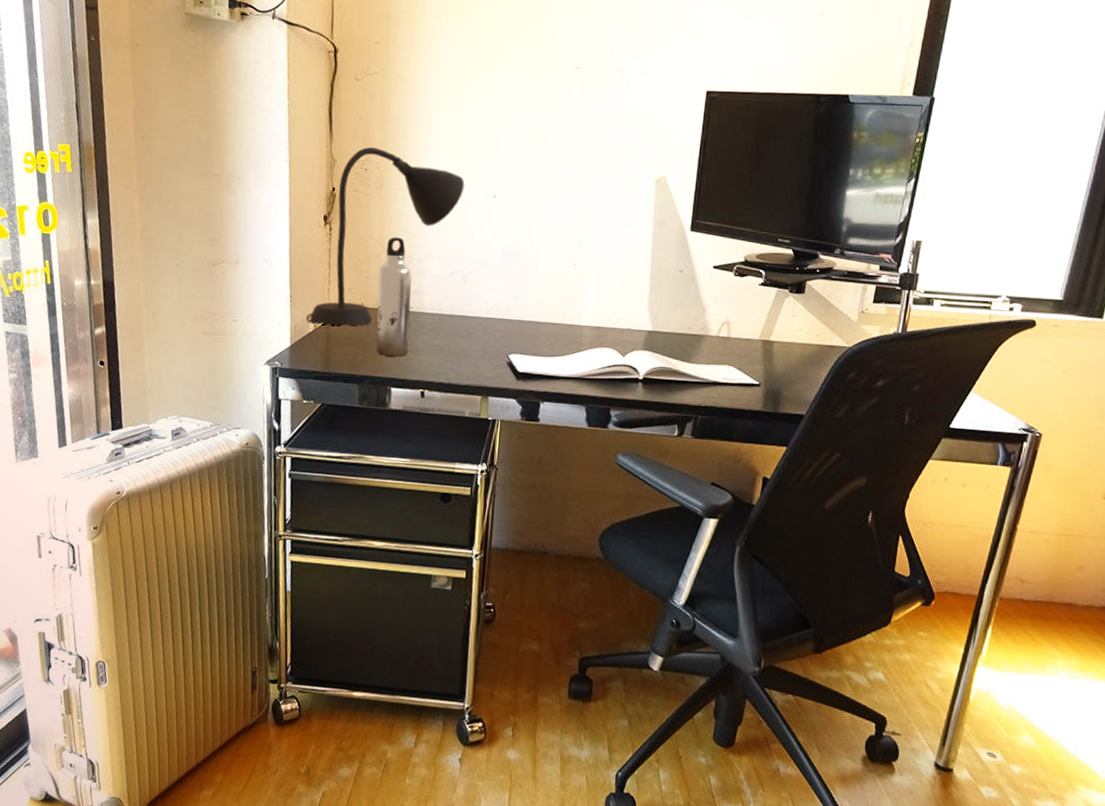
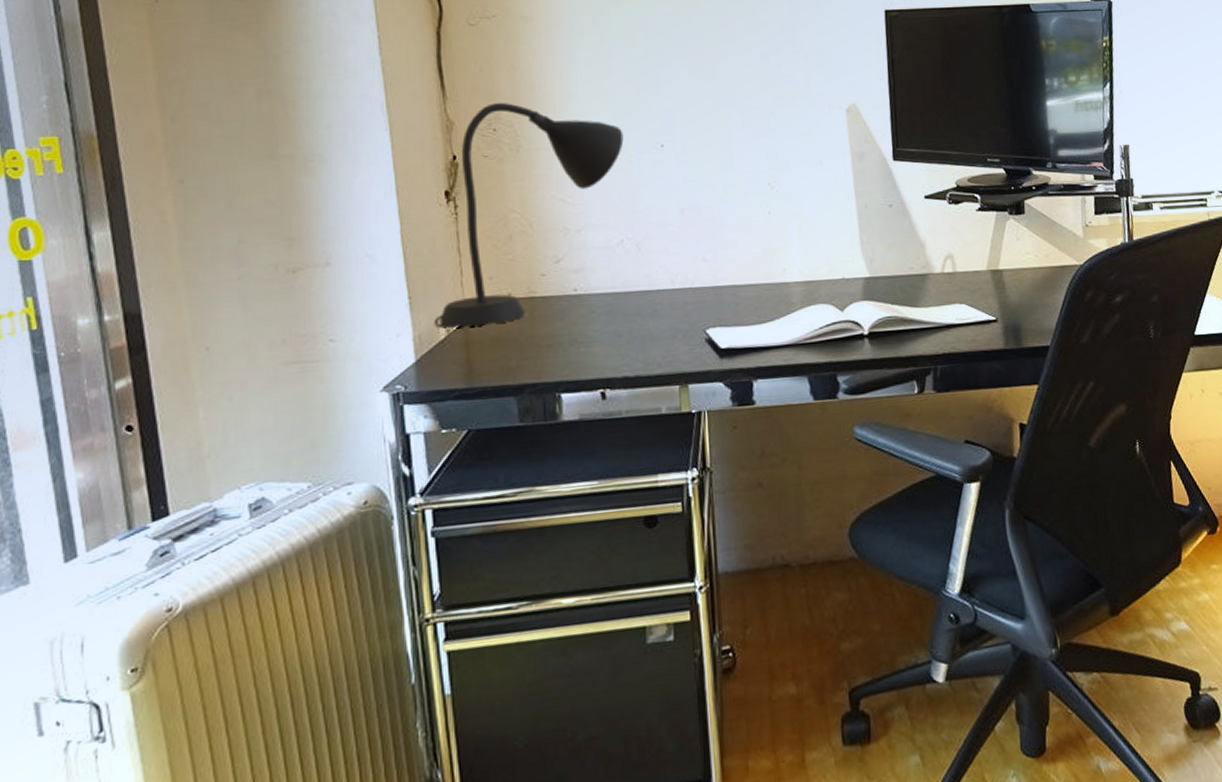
water bottle: present [376,237,412,357] -> none [526,206,578,355]

